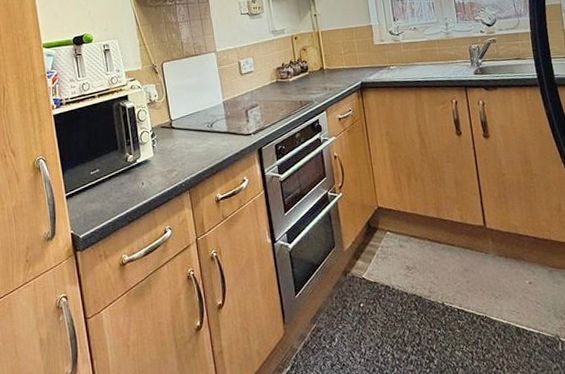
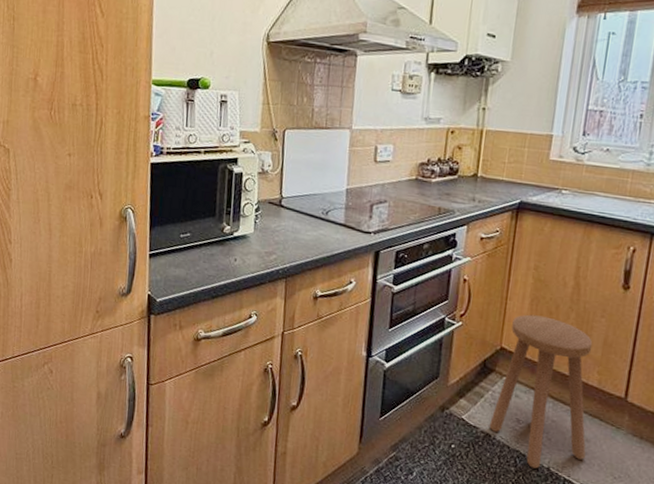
stool: none [381,172,469,307] -> present [489,314,593,469]

